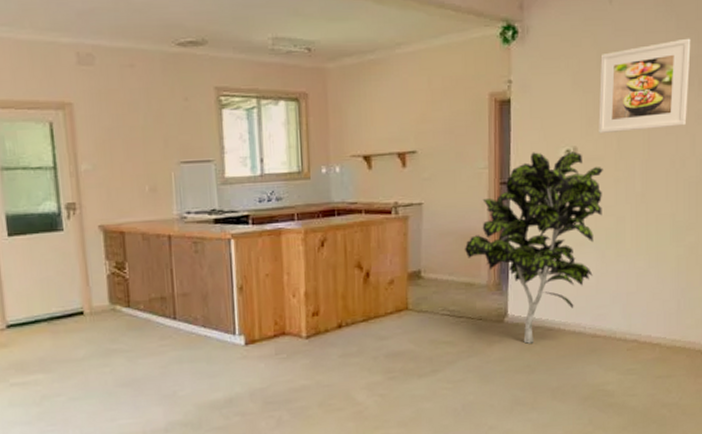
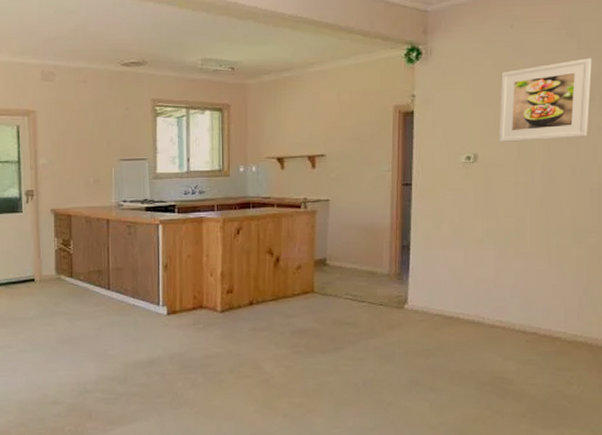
indoor plant: present [464,151,603,344] -> none [367,158,503,329]

